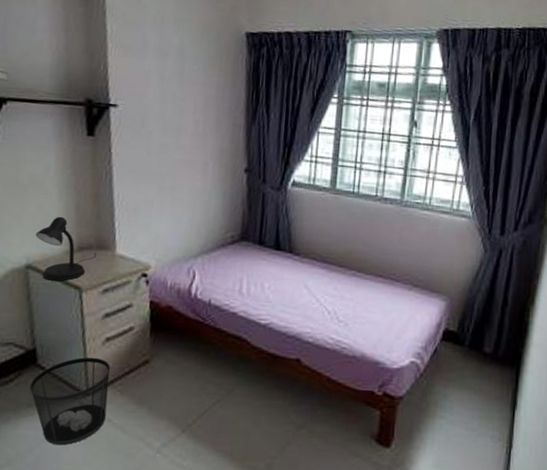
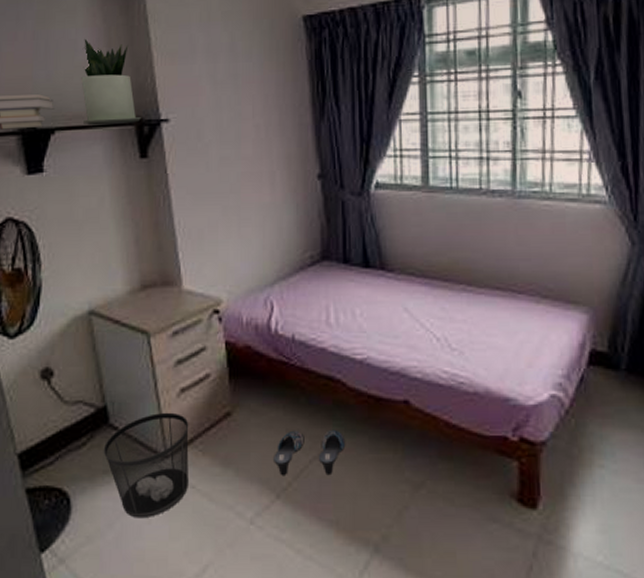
planter: none [33,20,91,104] -> present [81,38,141,126]
desk lamp: present [35,216,97,281] -> none [95,252,162,326]
slippers: none [182,378,245,416] -> present [274,429,346,476]

